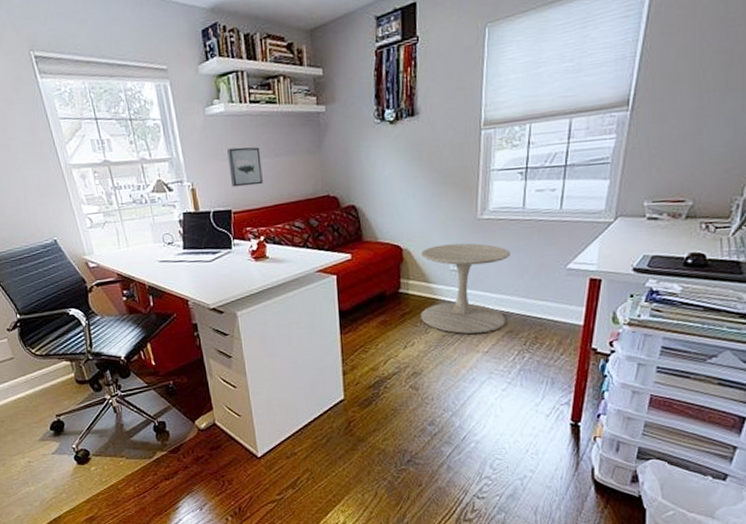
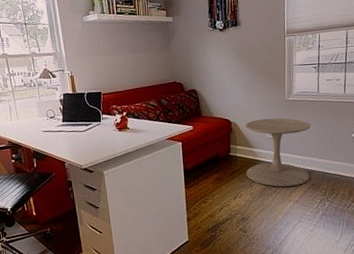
wall art: present [227,147,263,187] -> none [99,46,126,75]

